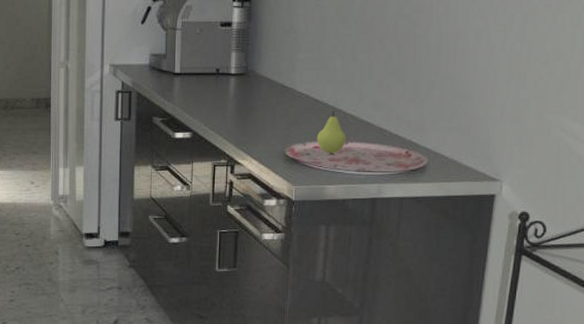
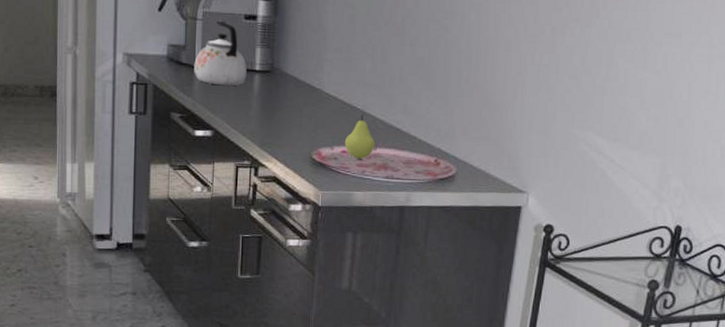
kettle: none [174,29,223,90] -> present [194,20,247,86]

